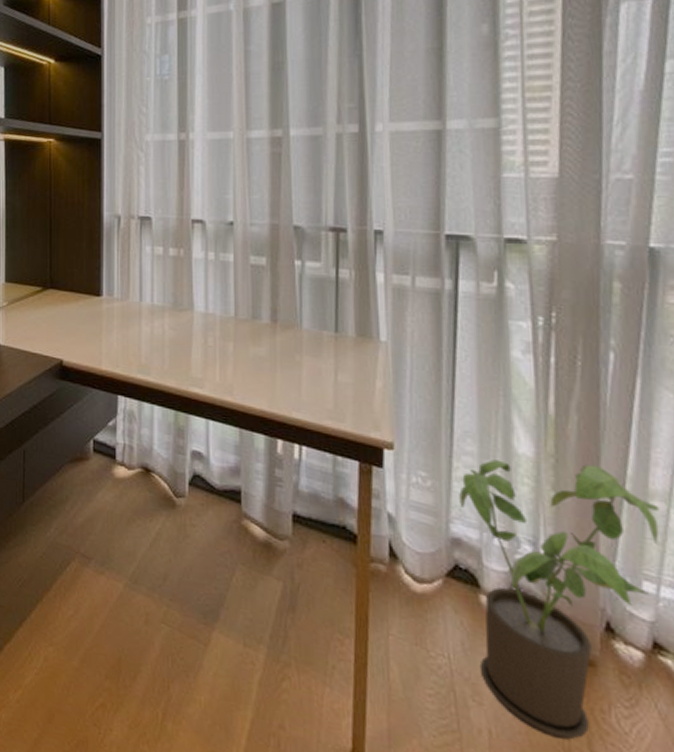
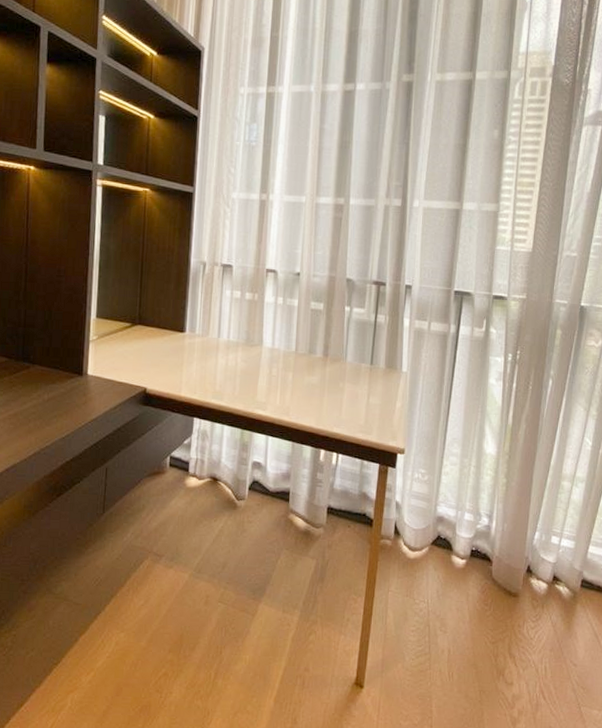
house plant: present [459,459,660,740] -> none [445,458,567,648]

